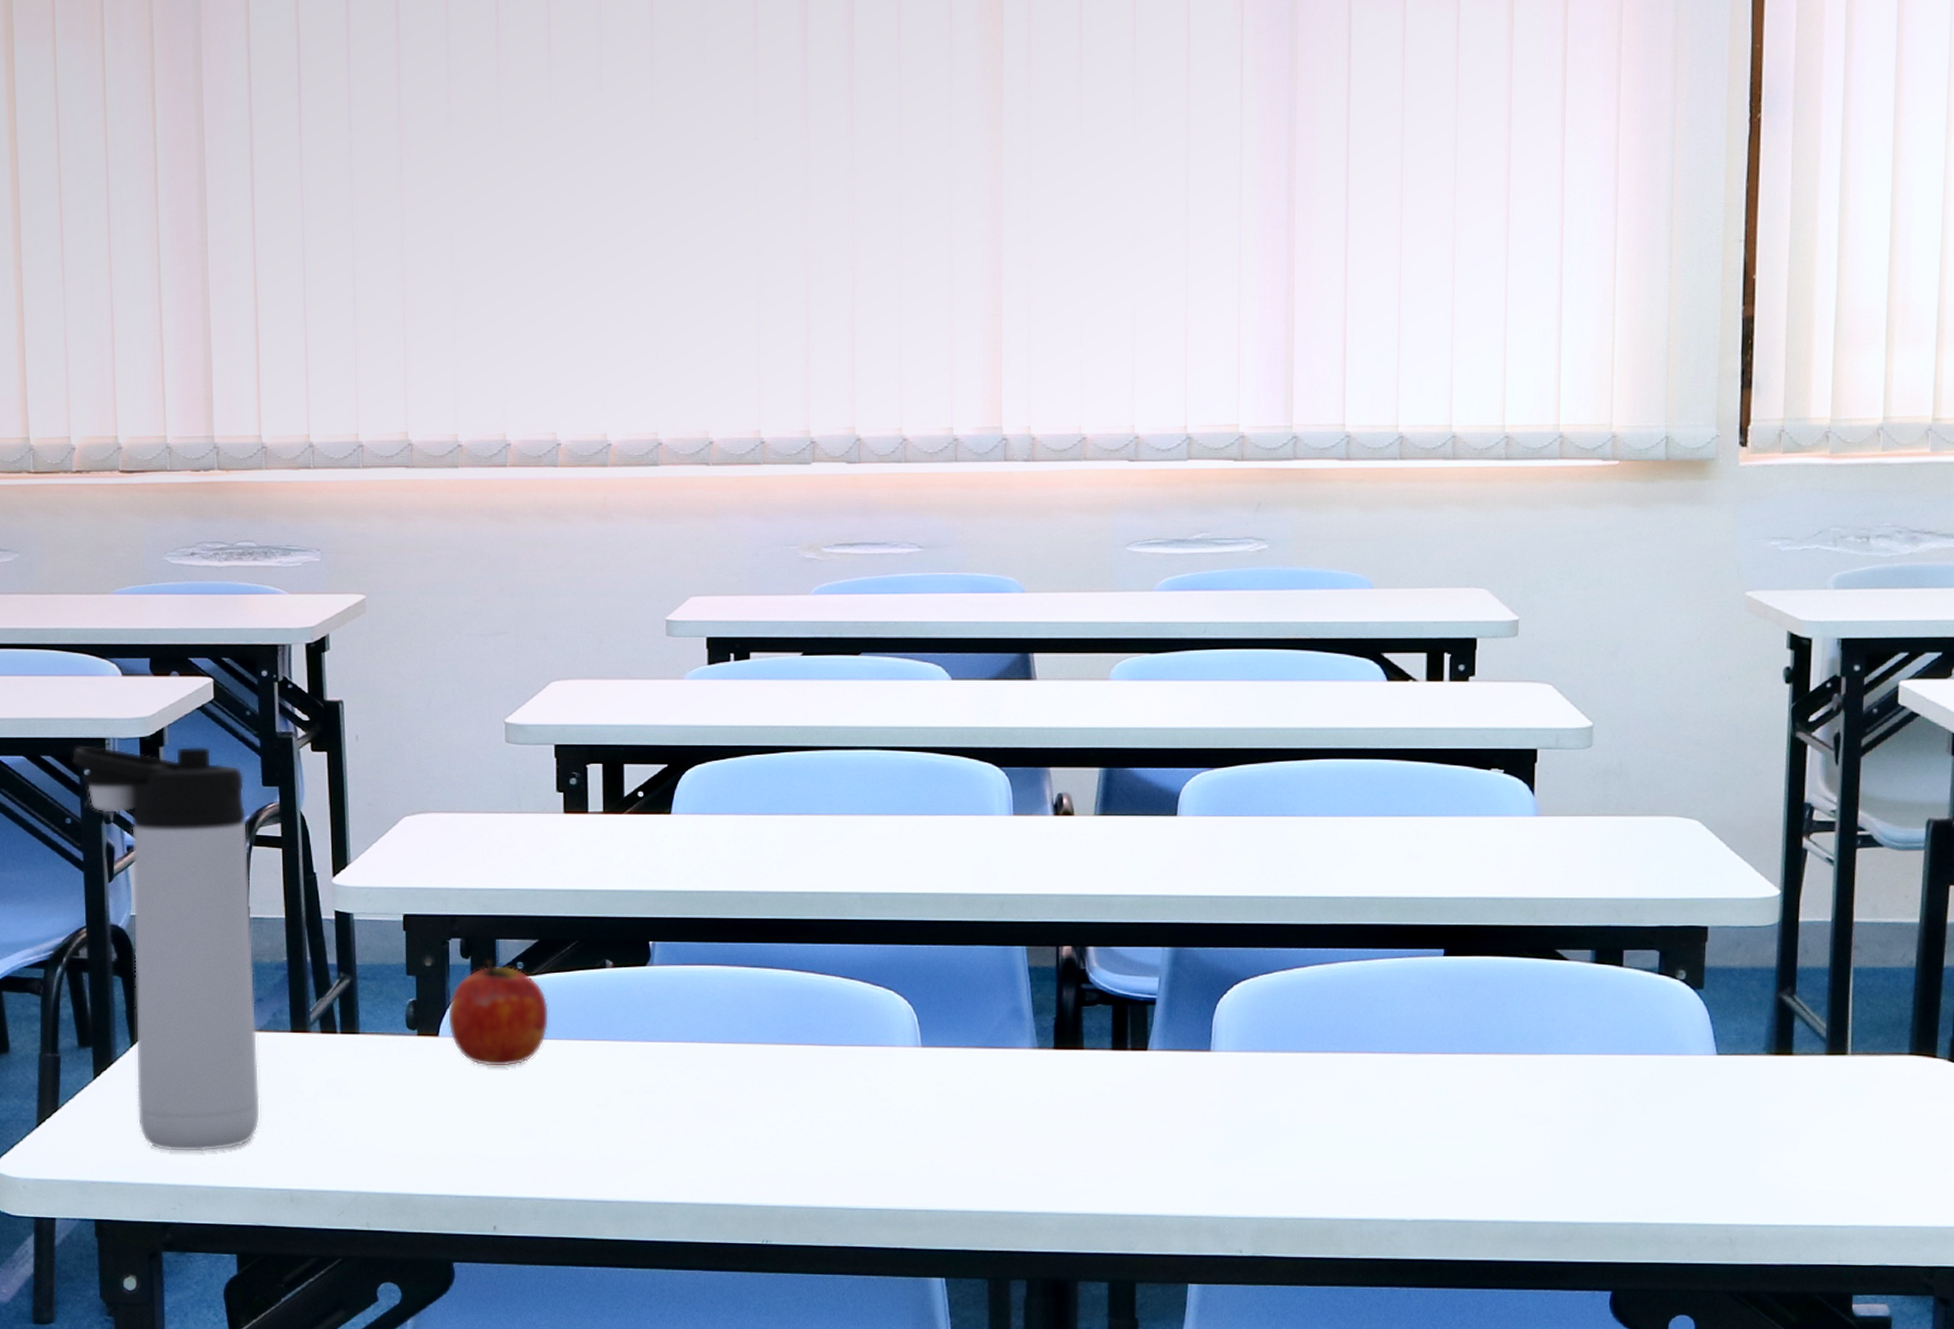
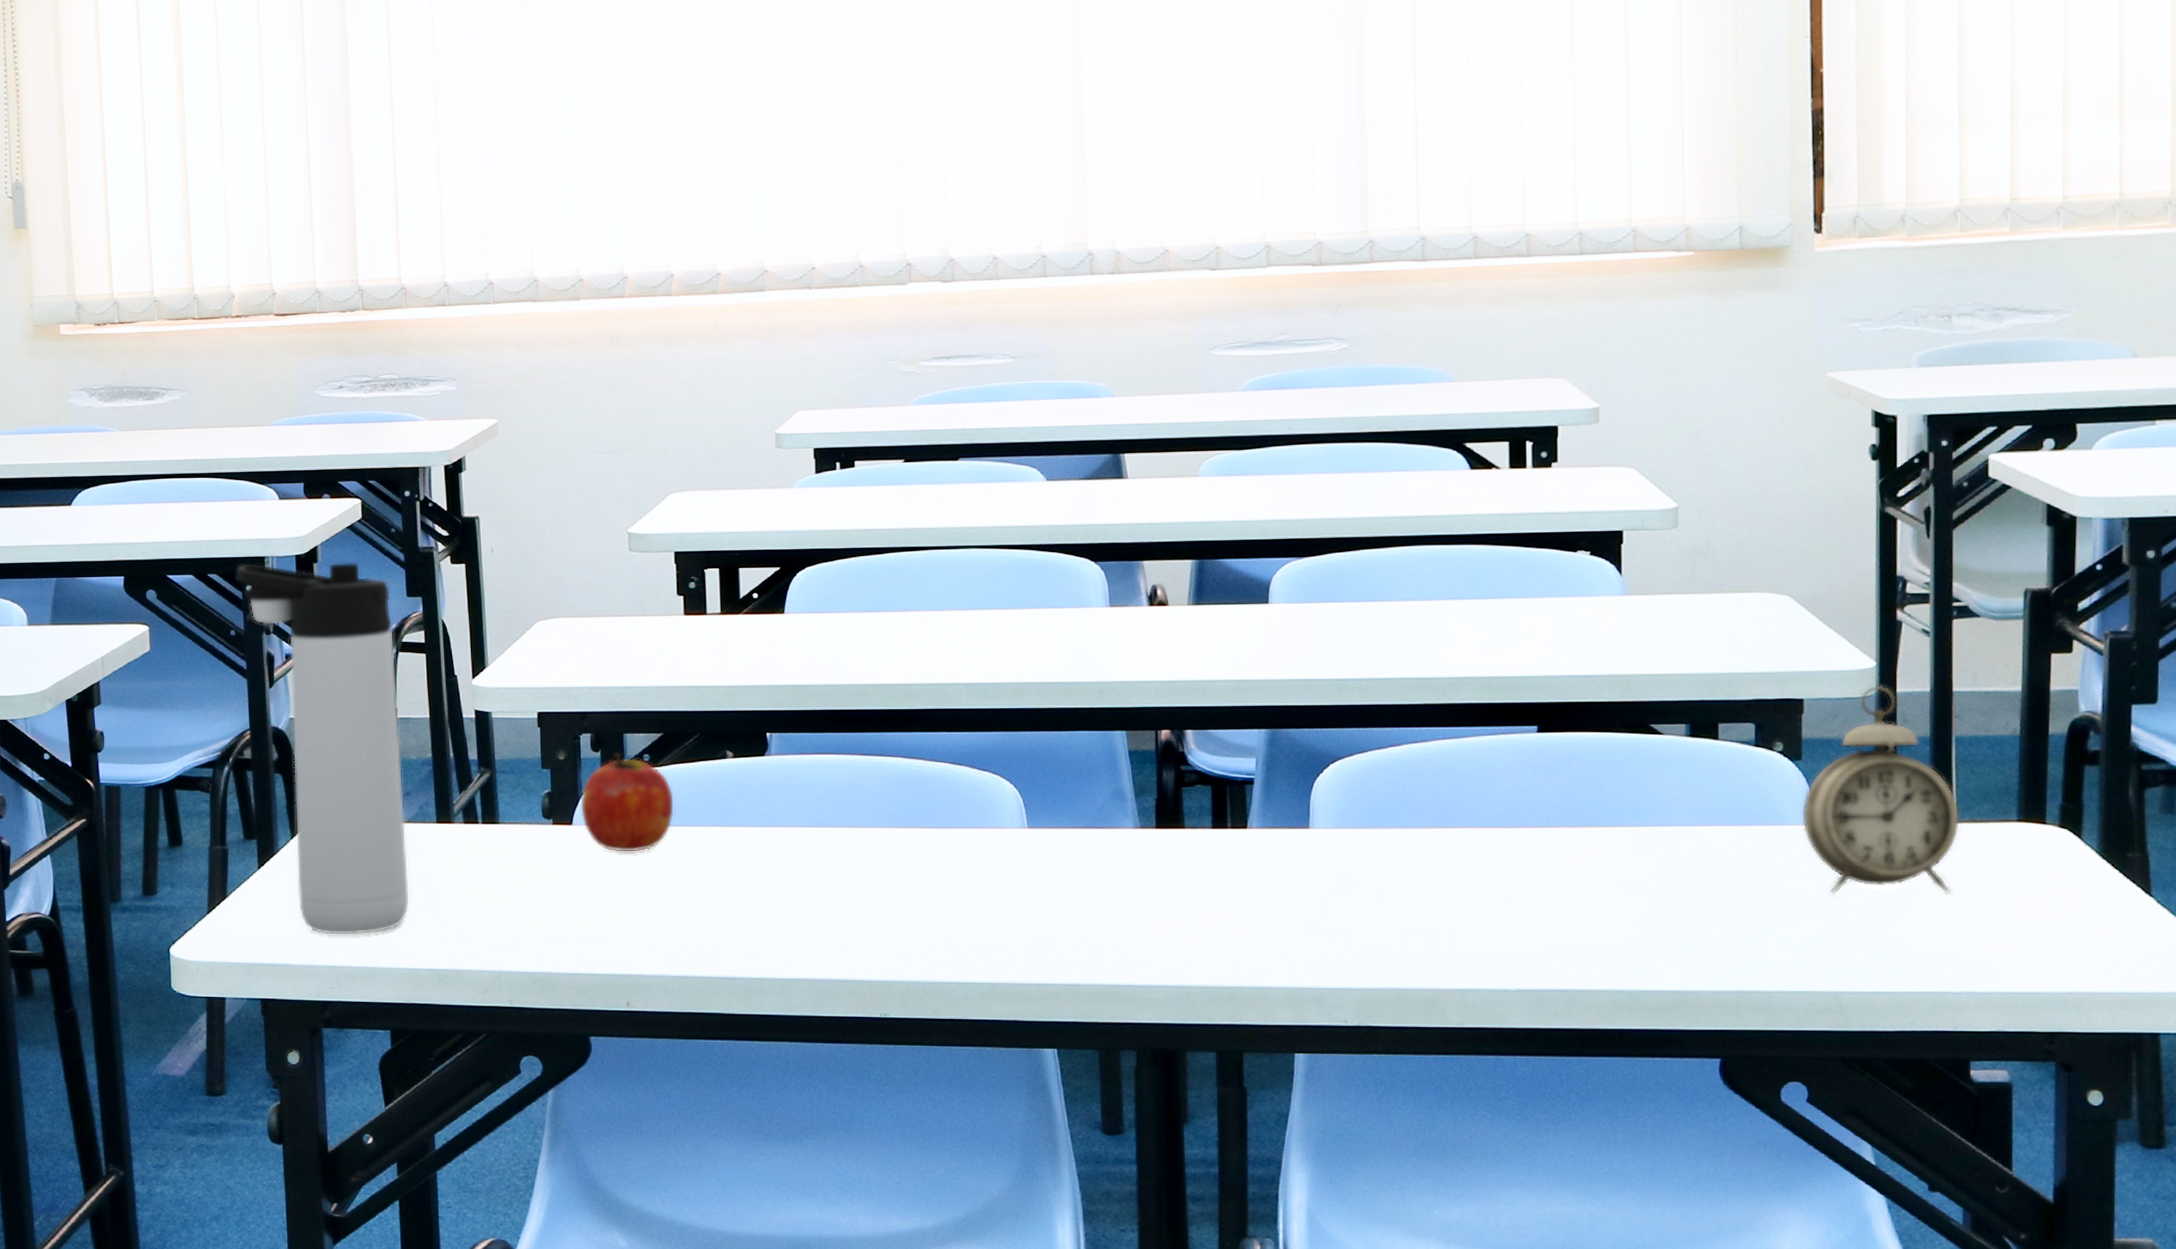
alarm clock: none [1701,914,1855,1127] -> present [1801,685,1961,895]

